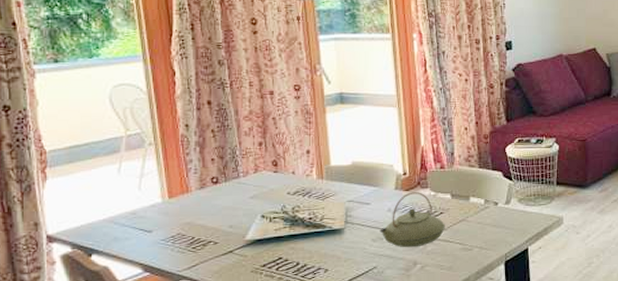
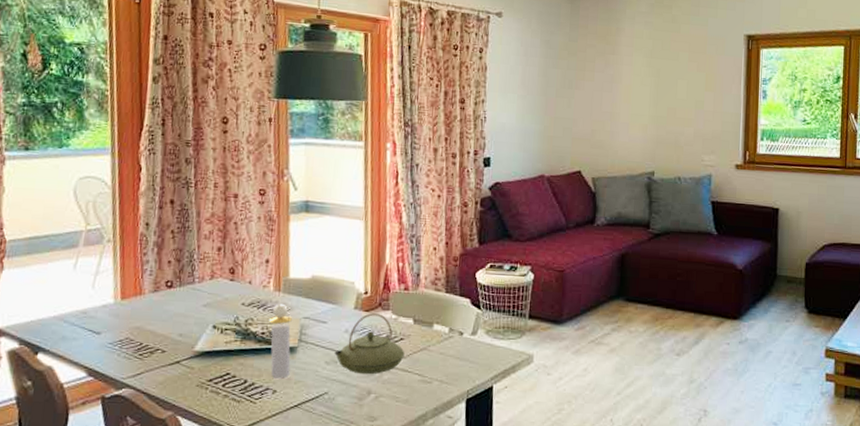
perfume bottle: none [314,190,339,259] -> present [268,303,292,379]

